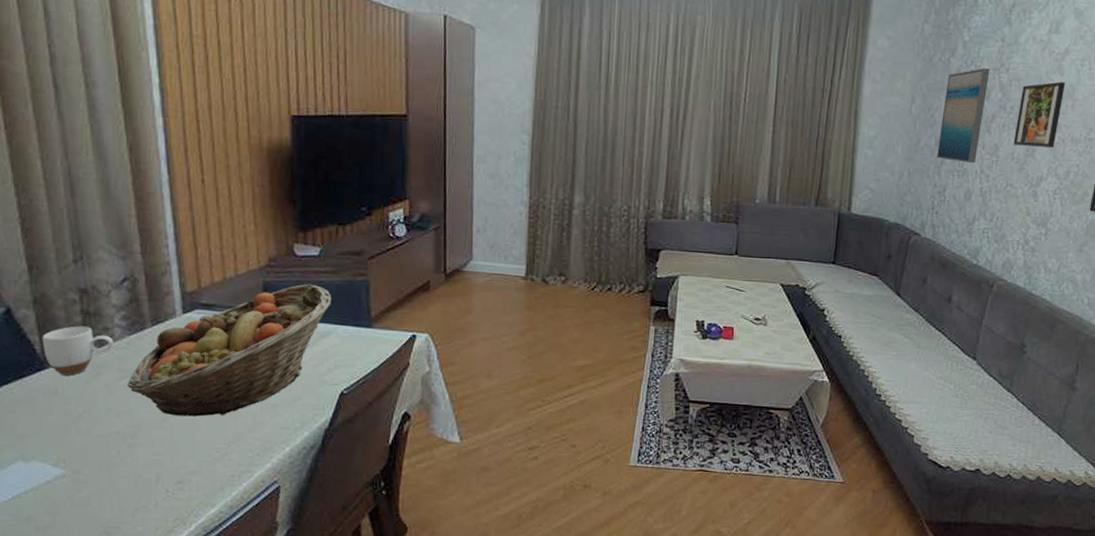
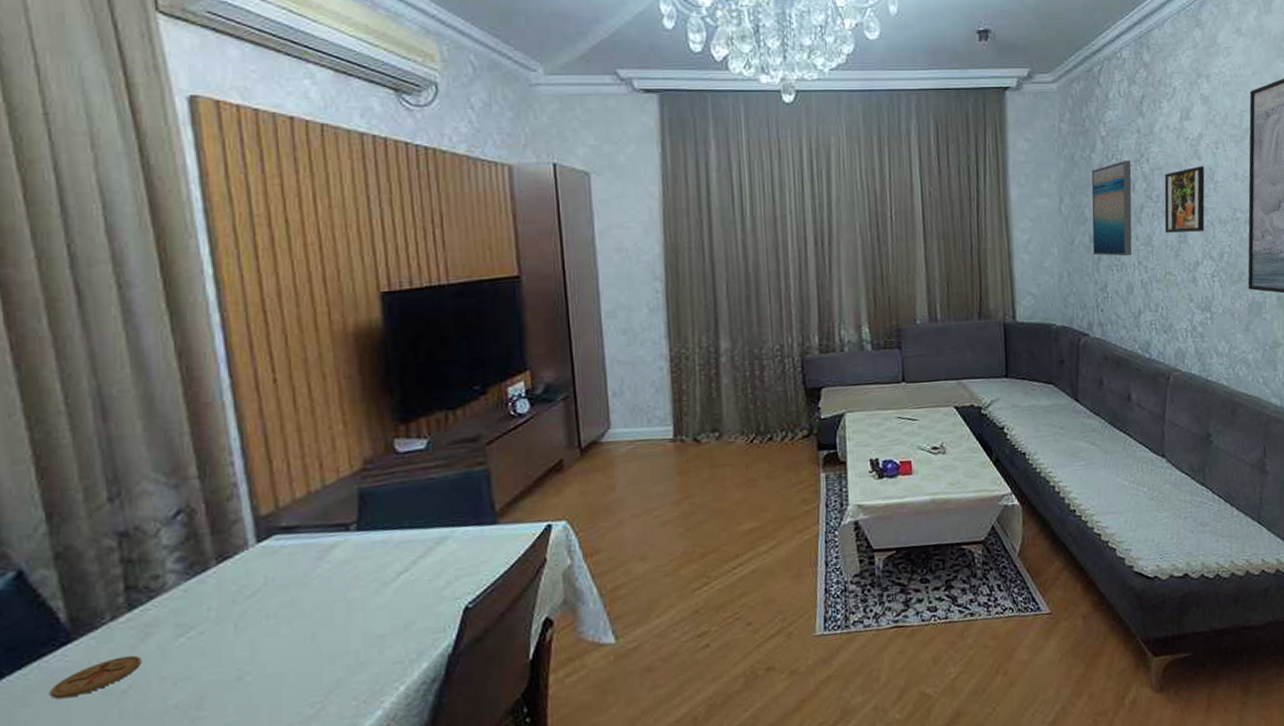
coaster: none [28,387,94,413] -> present [50,655,142,700]
mug: present [42,326,114,376] -> none [67,577,167,646]
fruit basket: present [127,283,331,417] -> none [186,483,445,672]

